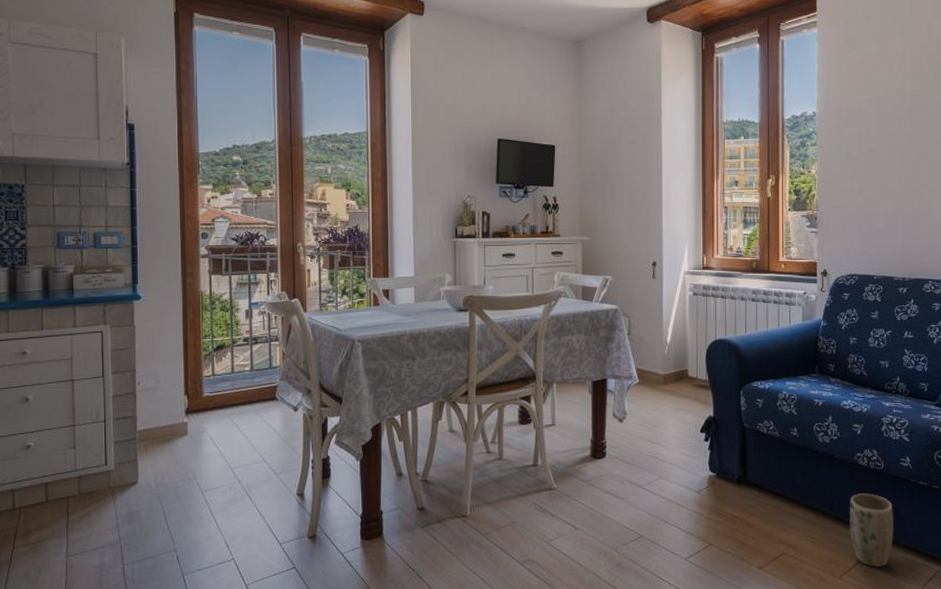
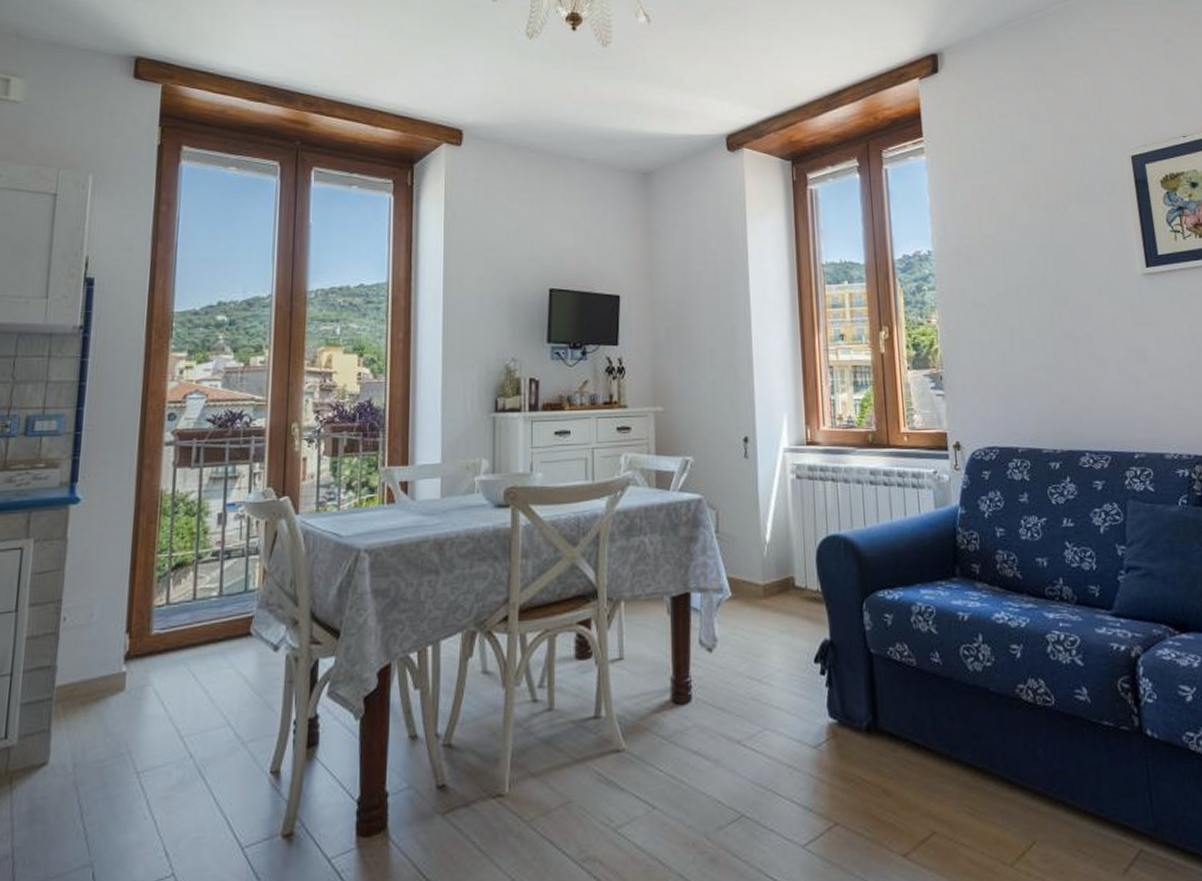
plant pot: present [849,493,895,567] -> none [1015,741,1078,848]

